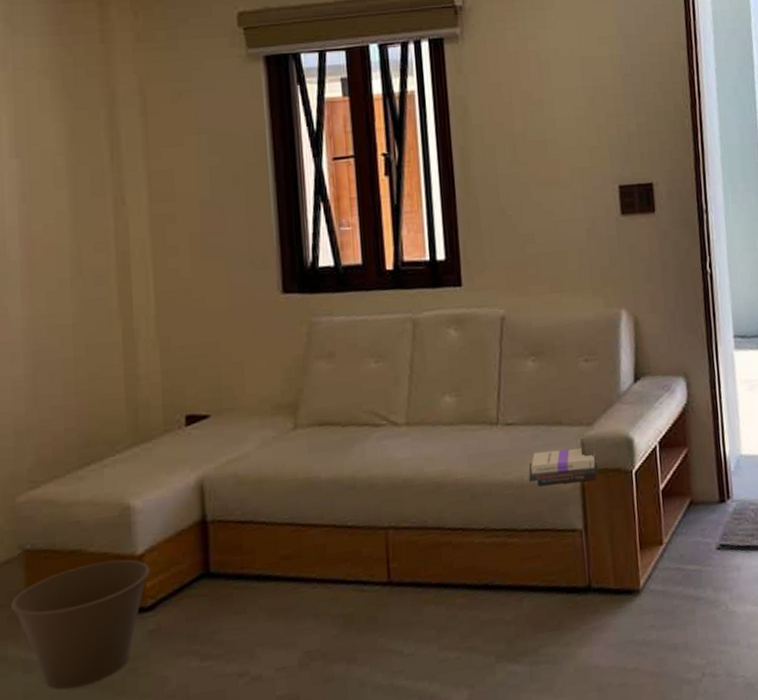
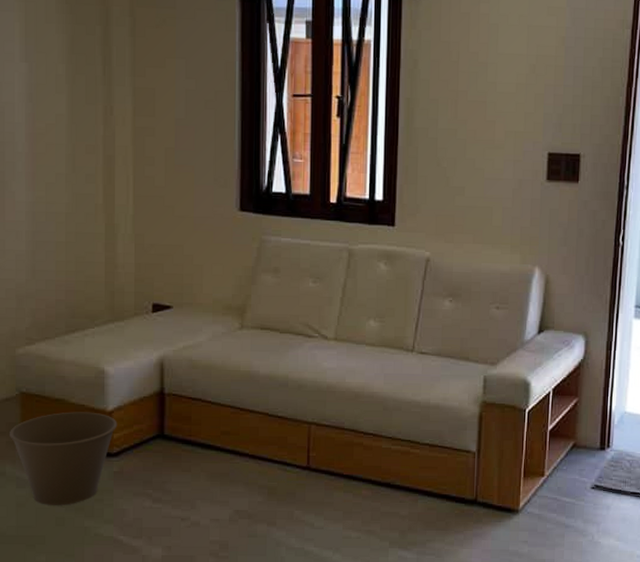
books: present [528,448,598,486] -> none [435,380,496,413]

